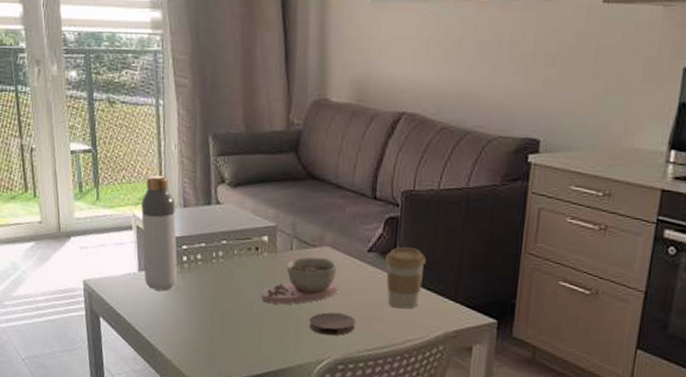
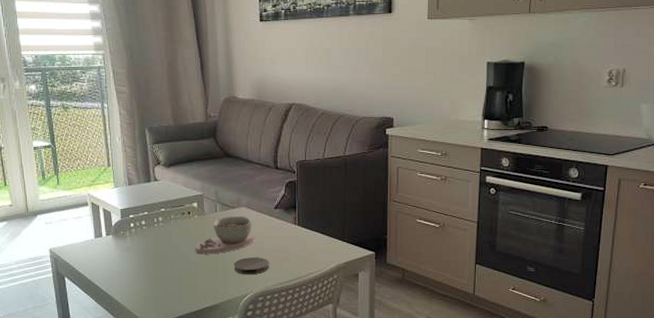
bottle: present [141,175,178,291] -> none [94,162,128,252]
coffee cup: present [384,246,426,309] -> none [288,202,318,250]

